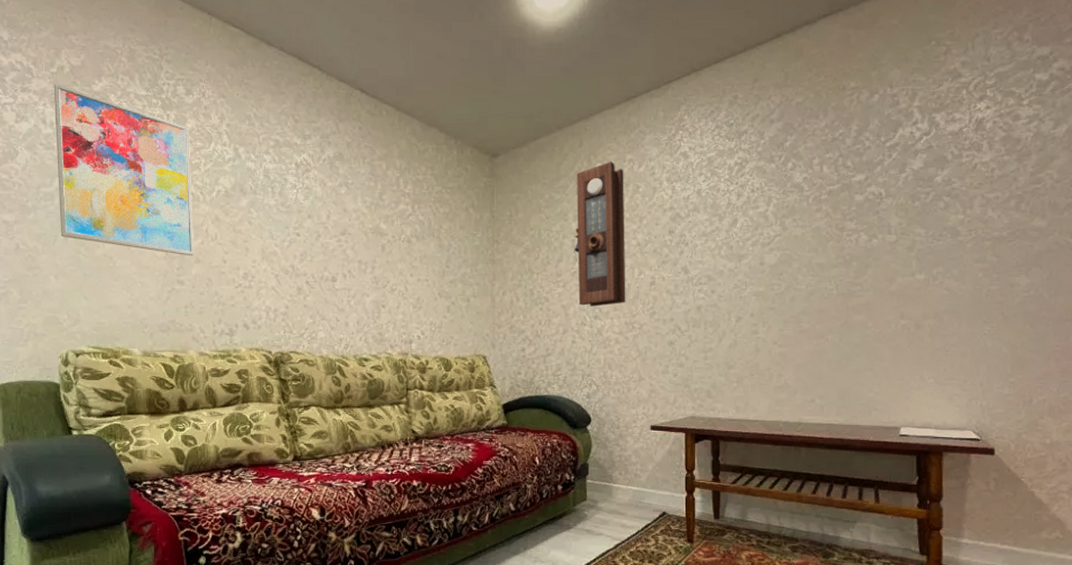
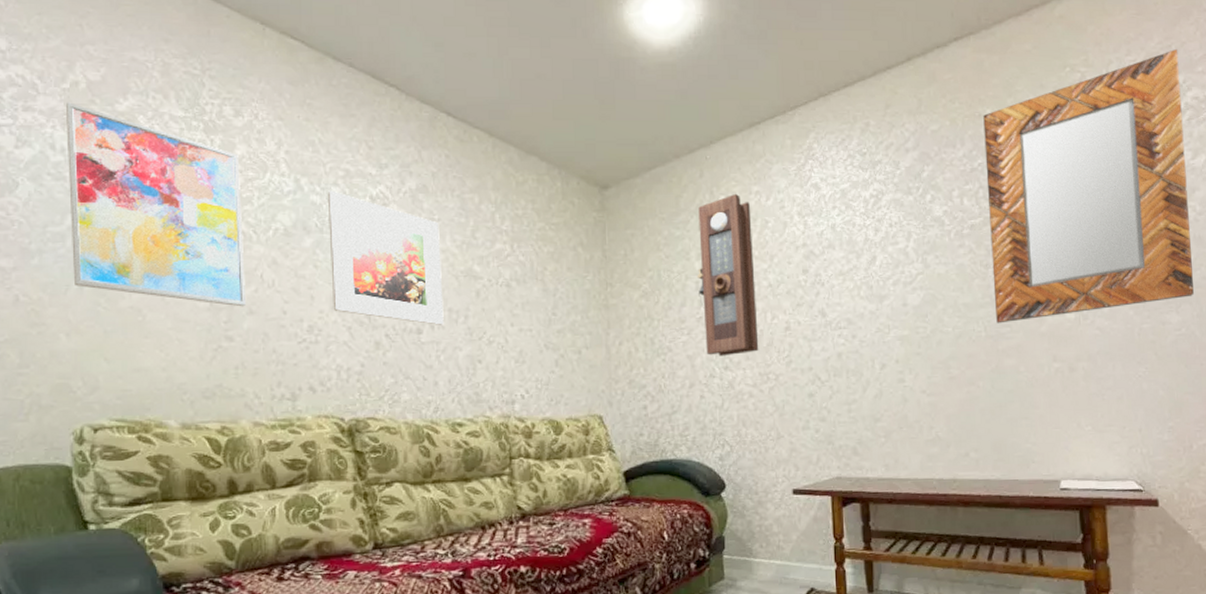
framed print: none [260,158,354,275] -> present [327,190,444,325]
home mirror: none [846,21,1047,282] -> present [983,48,1194,324]

